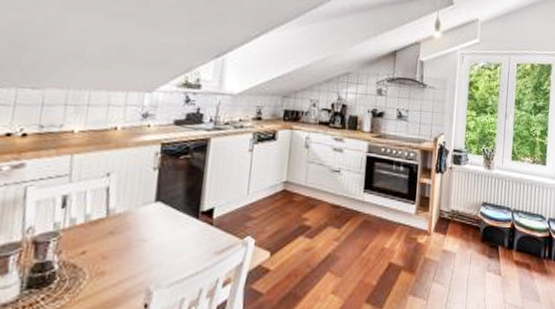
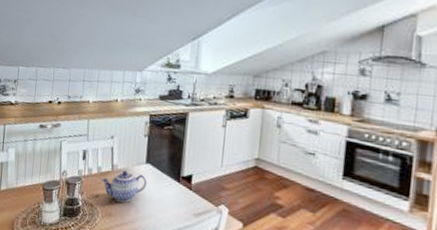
teapot: none [91,214,157,254] -> present [101,170,147,203]

